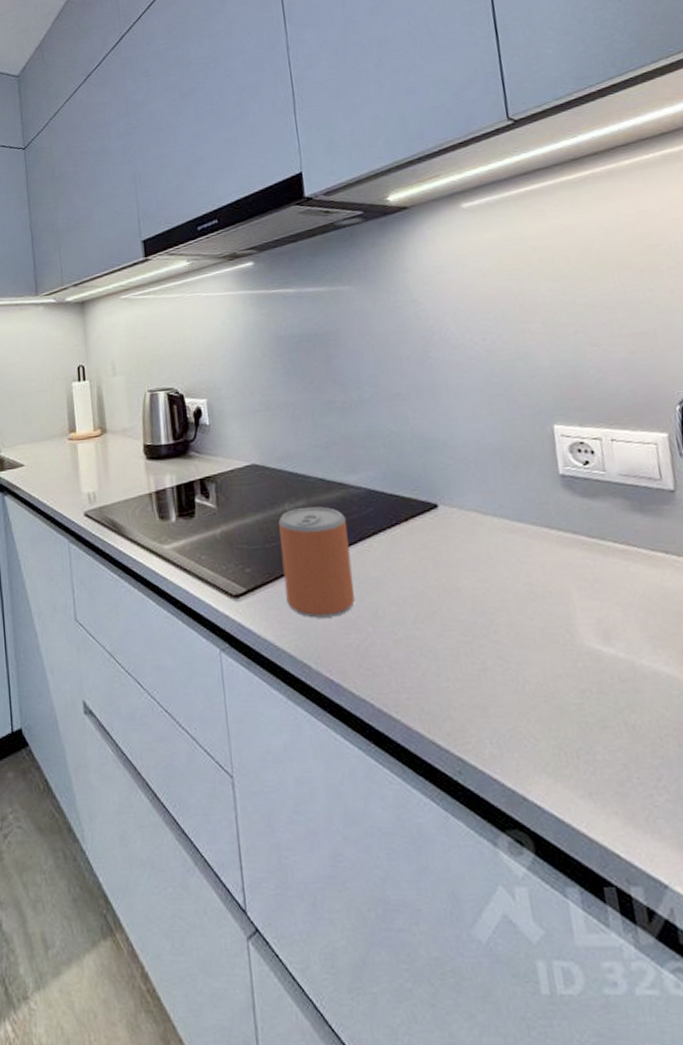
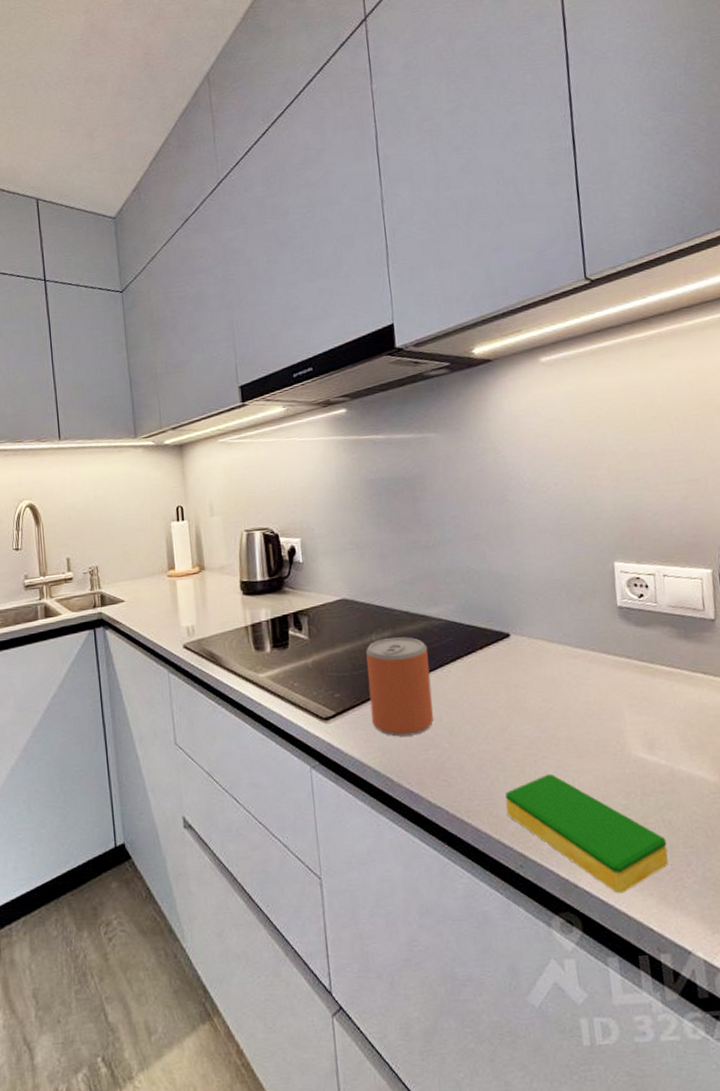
dish sponge: none [438,665,634,810] -> present [505,773,668,894]

